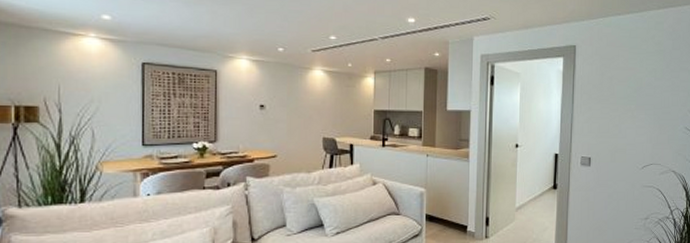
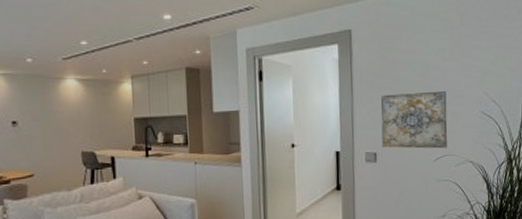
wall art: none [596,106,656,158] -> present [381,90,448,149]

